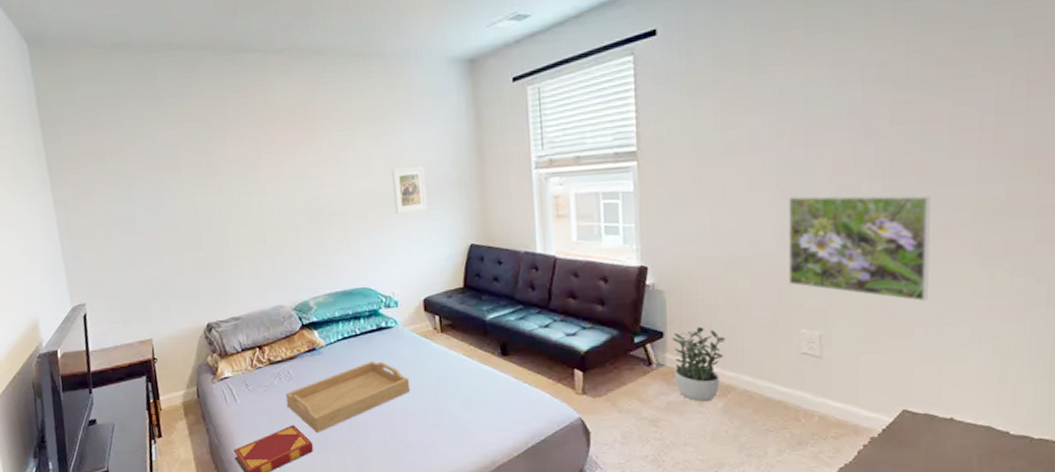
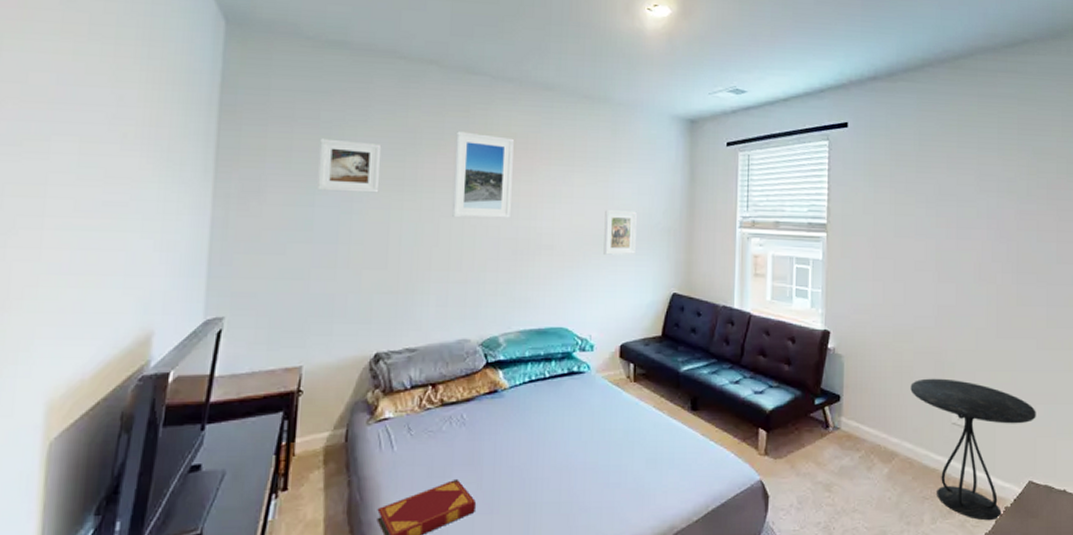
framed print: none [125,136,183,187] -> present [317,138,382,193]
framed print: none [239,110,302,196] -> present [452,131,514,219]
serving tray: present [285,360,411,433] -> none [453,408,595,490]
potted plant: present [672,326,725,402] -> none [847,392,892,467]
side table: none [748,306,914,452] -> present [910,378,1036,521]
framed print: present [789,195,931,301] -> none [943,279,1045,382]

